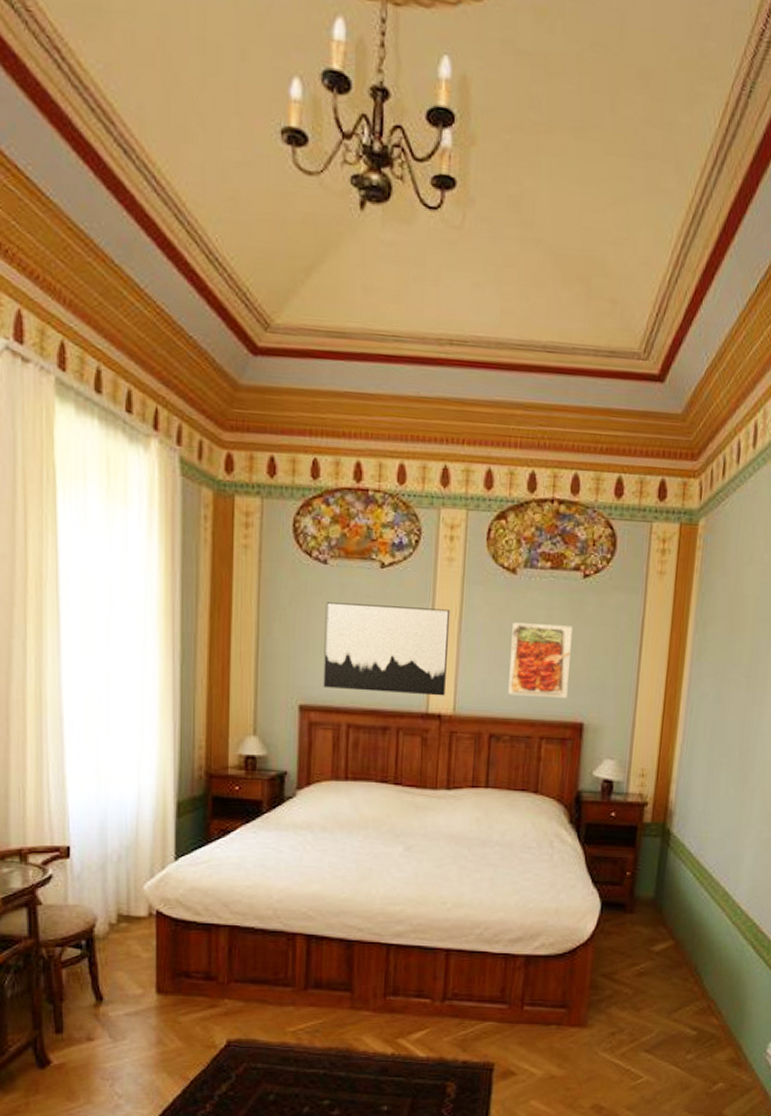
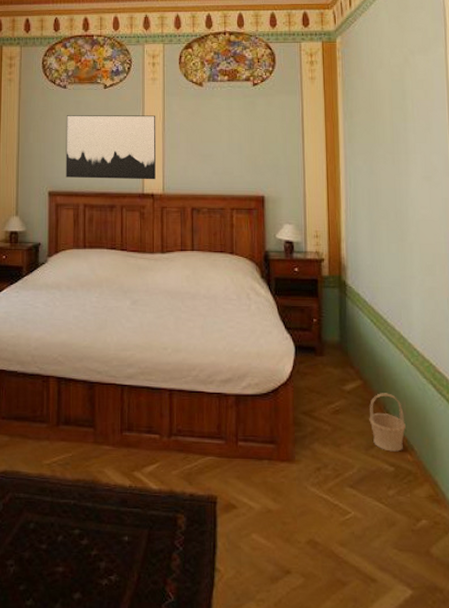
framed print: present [508,622,572,698] -> none [203,122,249,177]
basket: none [676,954,716,1015] -> present [369,393,406,452]

